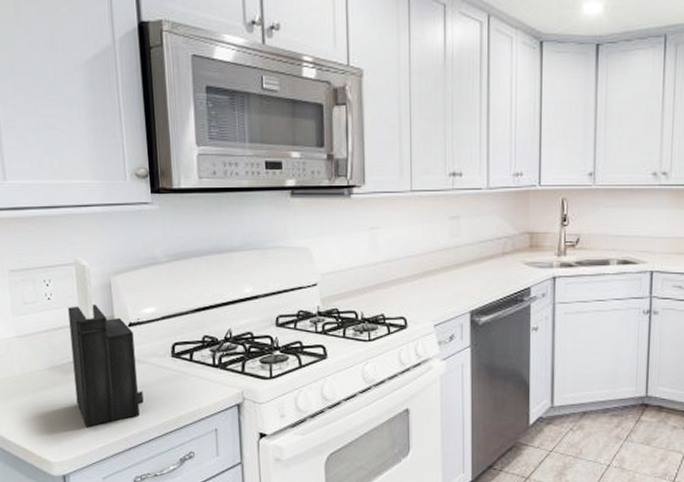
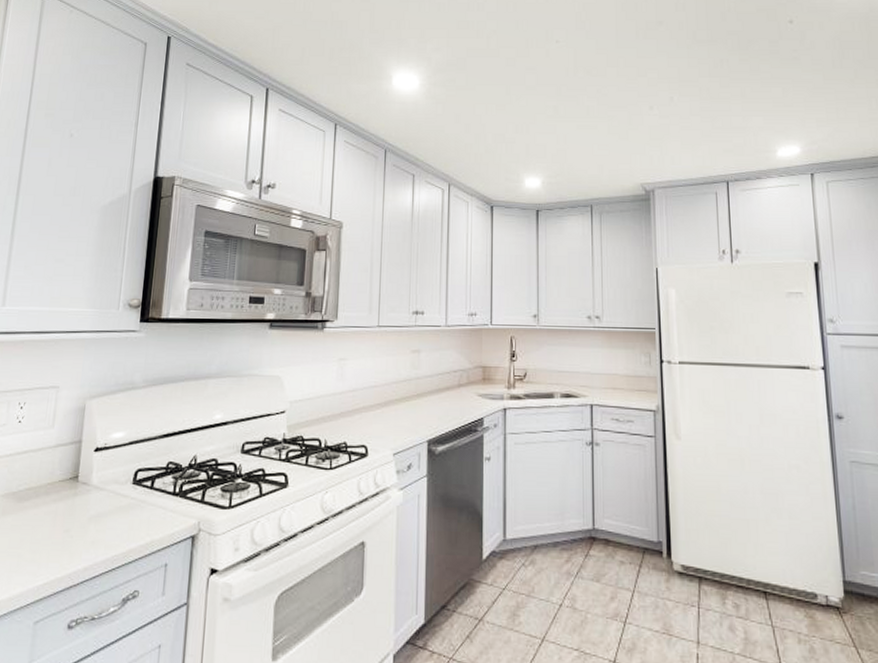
knife block: present [68,257,144,427] -> none [24,380,98,562]

